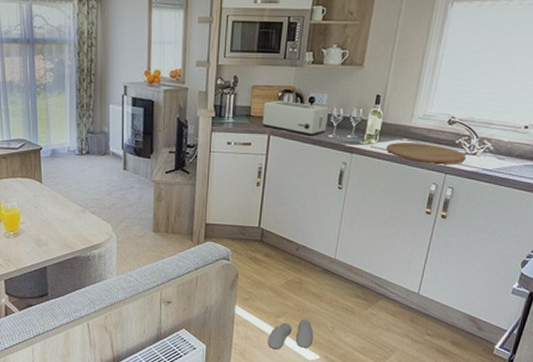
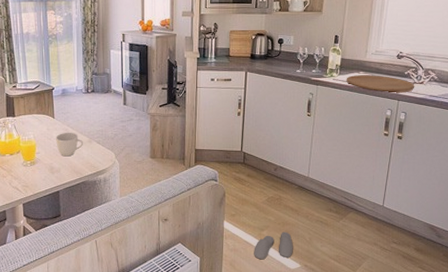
cup: none [44,199,75,228] -> present [56,132,83,157]
toaster: present [262,100,329,136] -> none [240,42,296,71]

